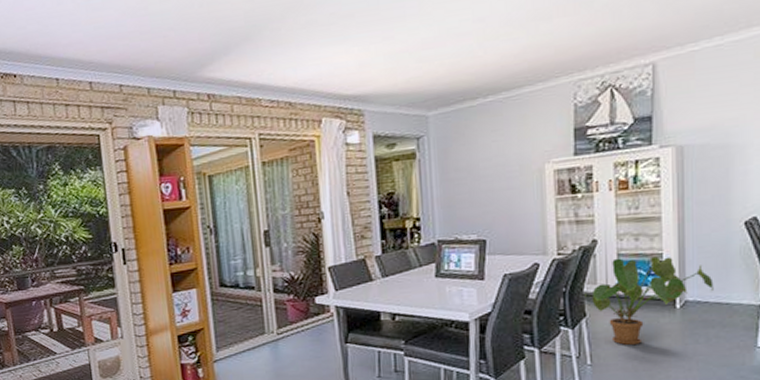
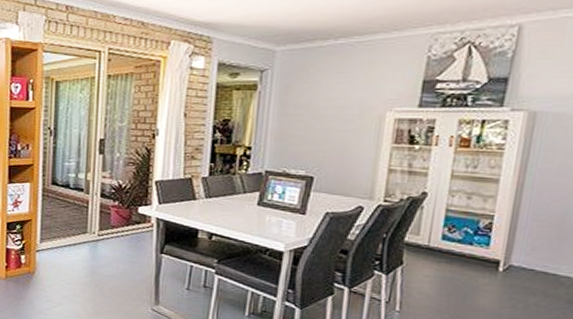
house plant: present [583,256,714,345] -> none [403,213,544,299]

